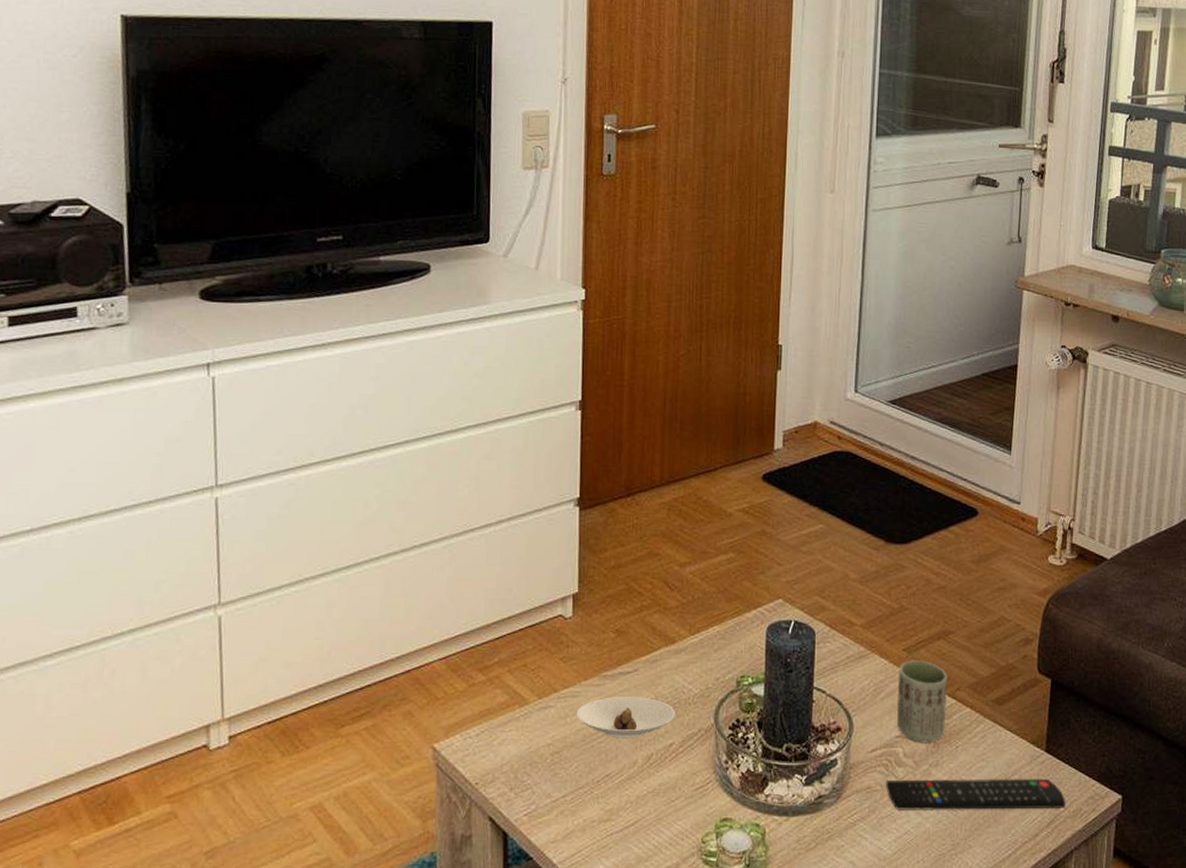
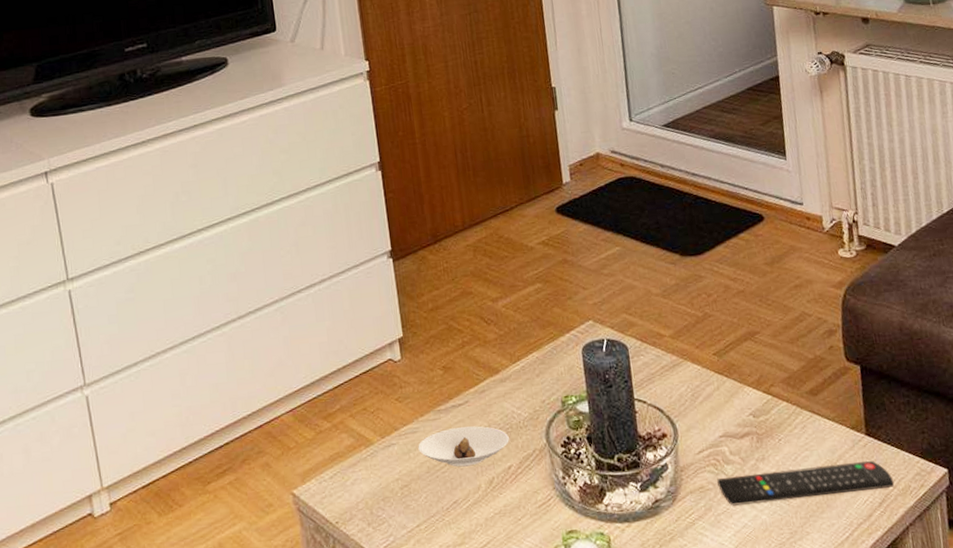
cup: present [896,660,947,743] -> none [712,362,766,440]

